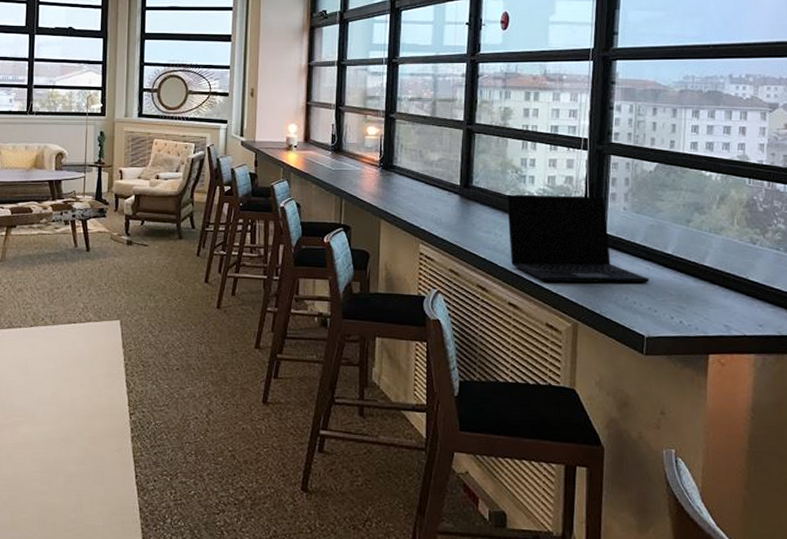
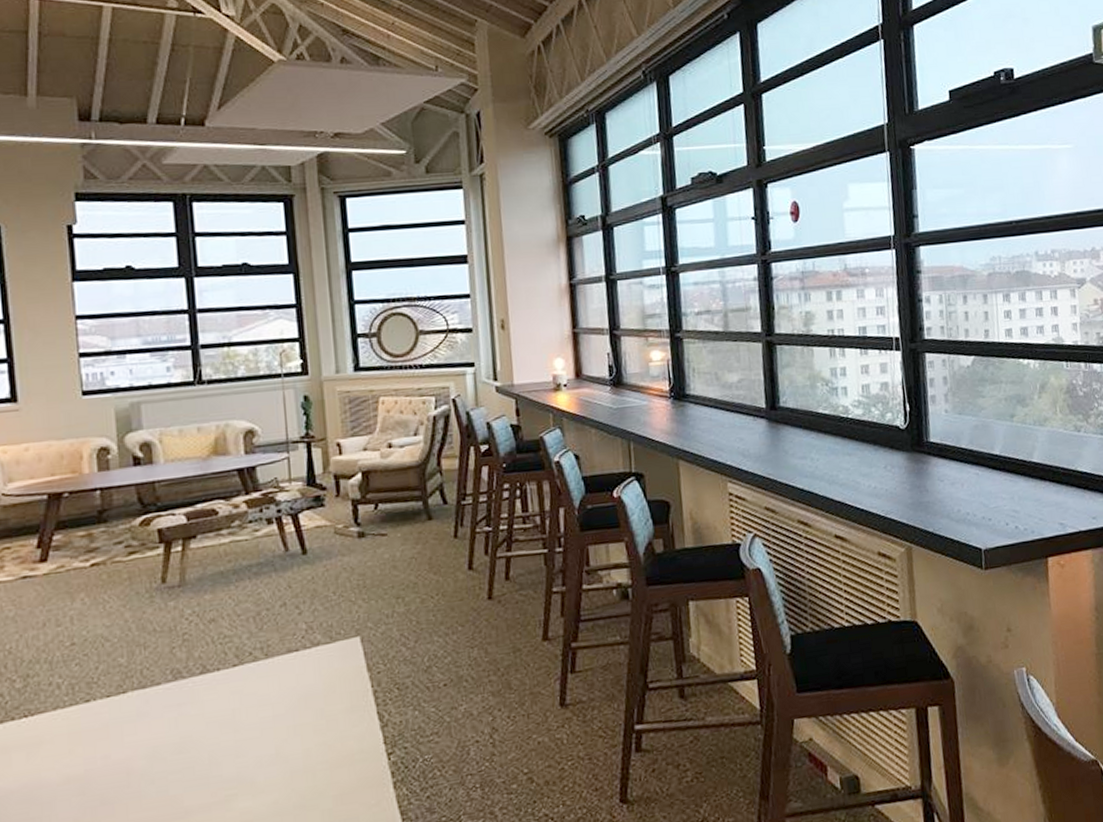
laptop: present [507,194,650,284] -> none [819,401,981,506]

